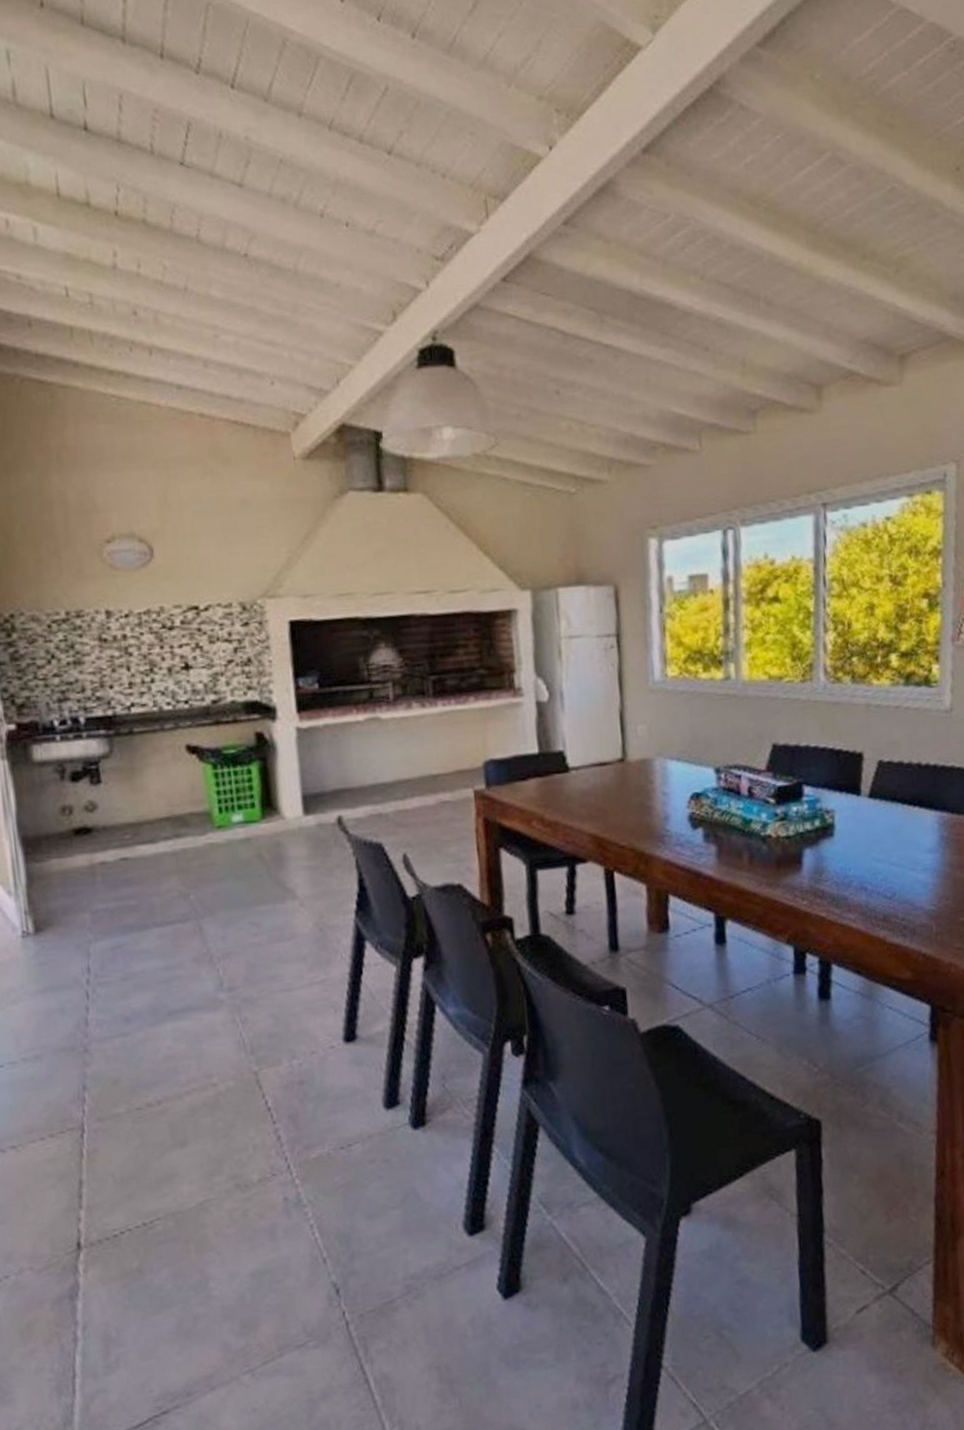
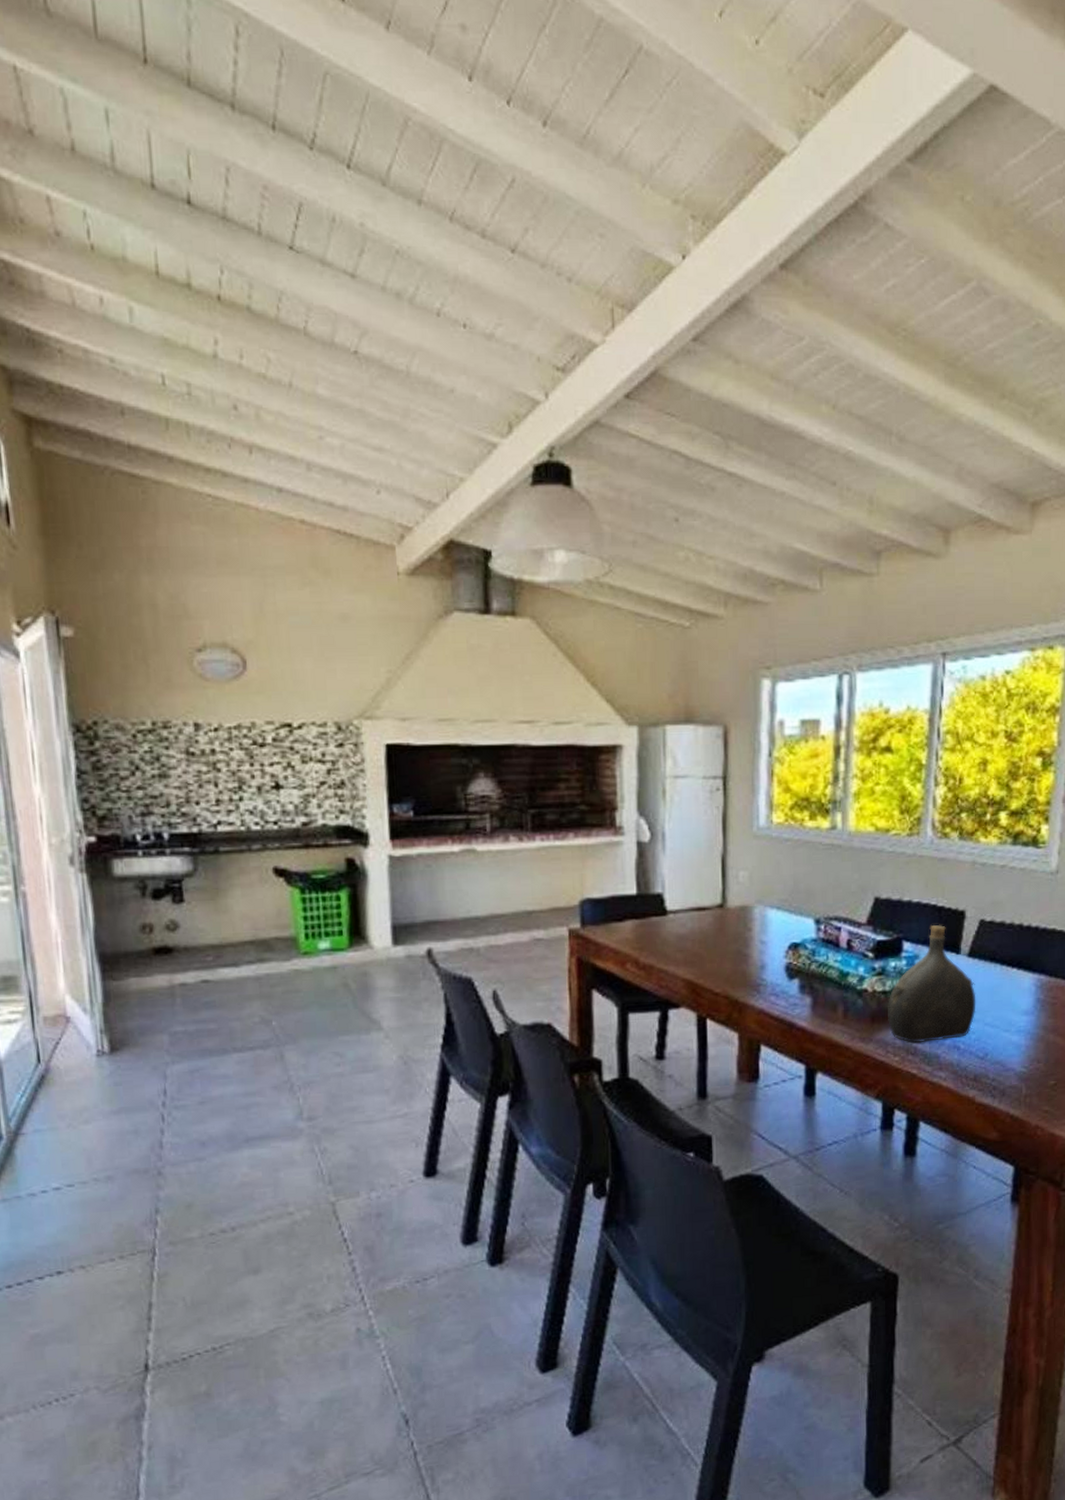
water jug: none [792,768,881,886] -> present [888,925,976,1043]

